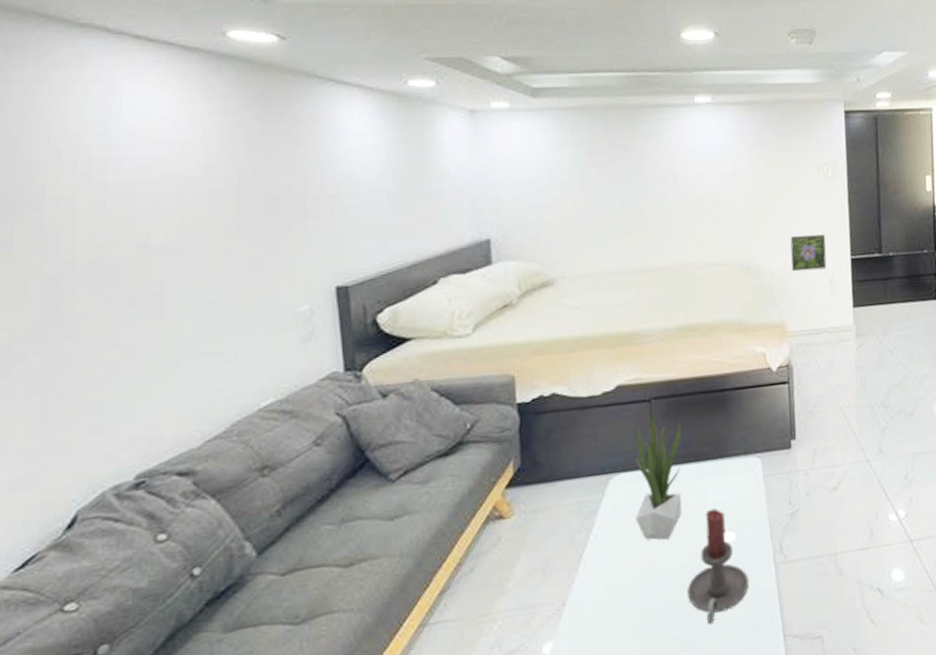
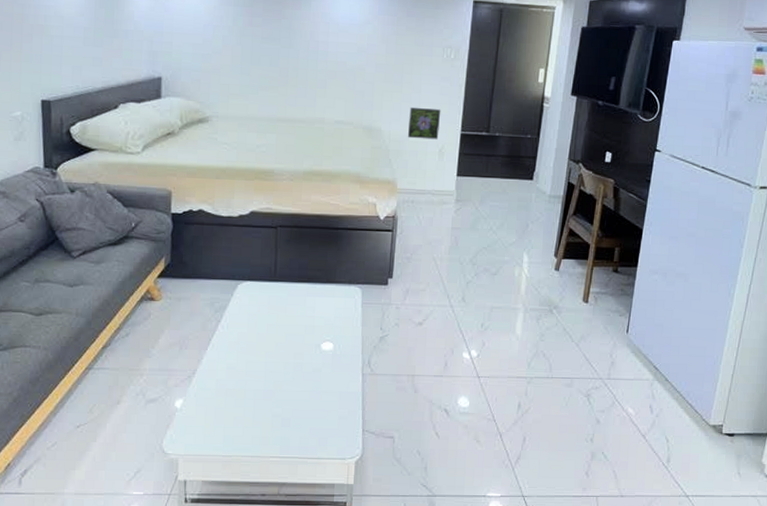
potted plant: present [635,414,682,540] -> none [255,239,299,339]
candle holder: present [687,508,749,625] -> none [290,322,340,410]

